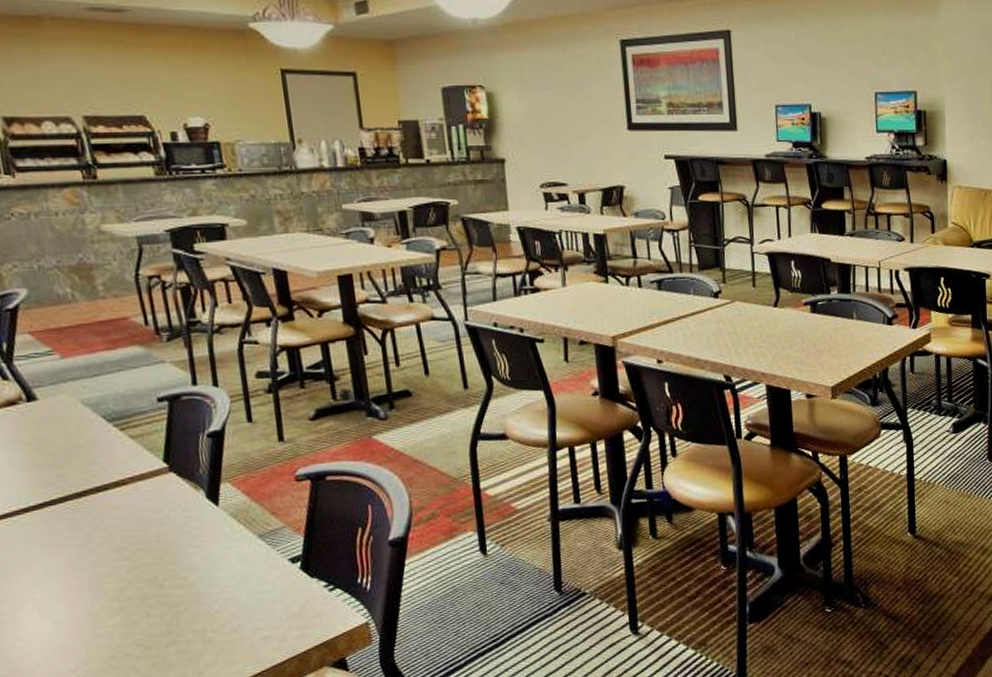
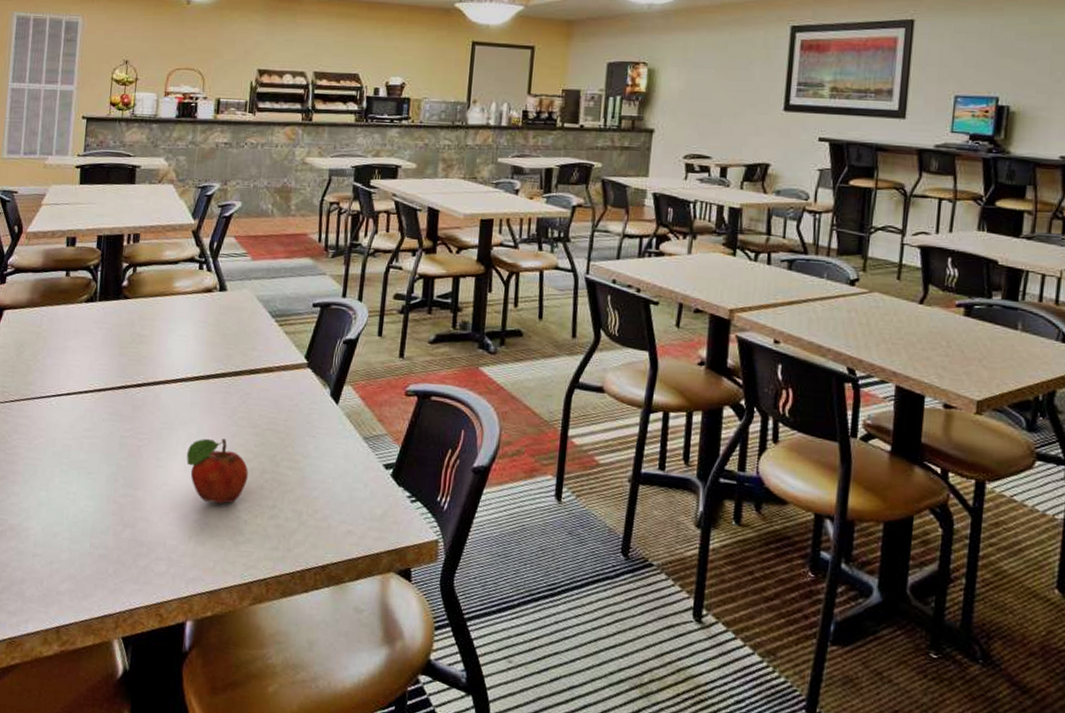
fruit: none [37,572,128,647] -> present [186,438,249,505]

